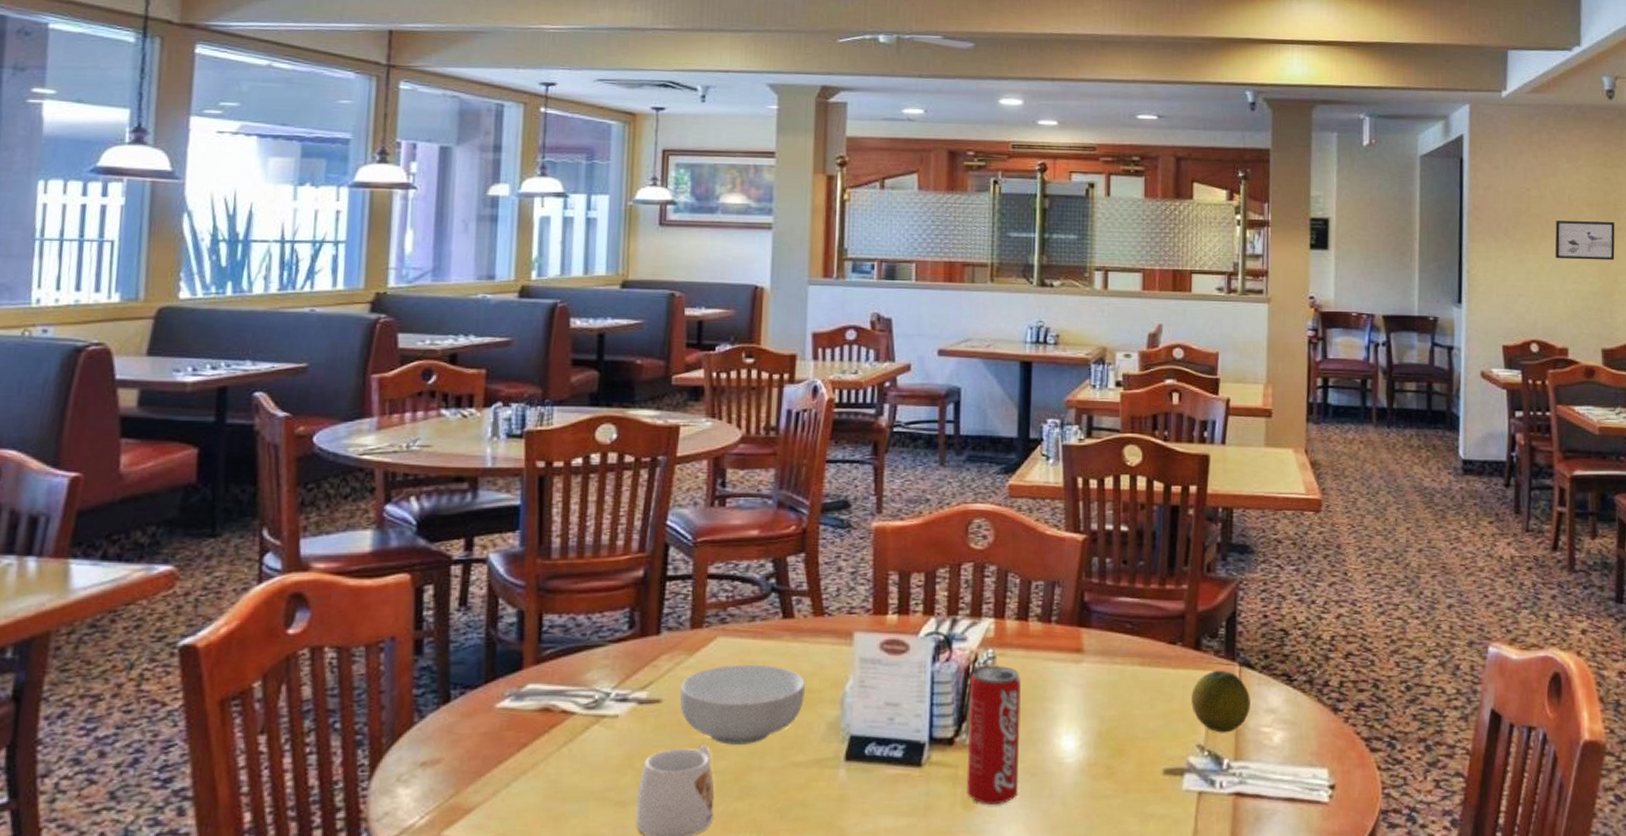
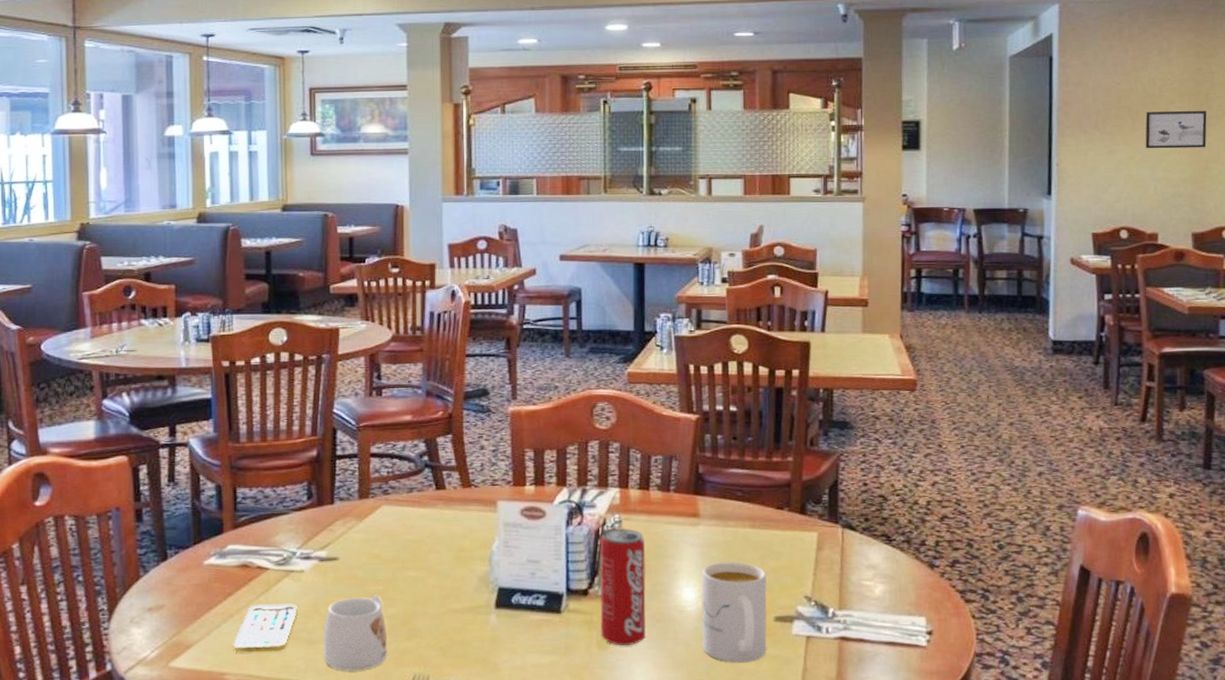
smartphone: none [524,756,607,817] -> present [233,604,297,652]
cereal bowl: present [680,664,805,745] -> none [354,528,458,595]
mug: none [1081,705,1156,824] -> present [701,561,767,663]
fruit: present [1191,670,1250,733] -> none [798,531,853,586]

